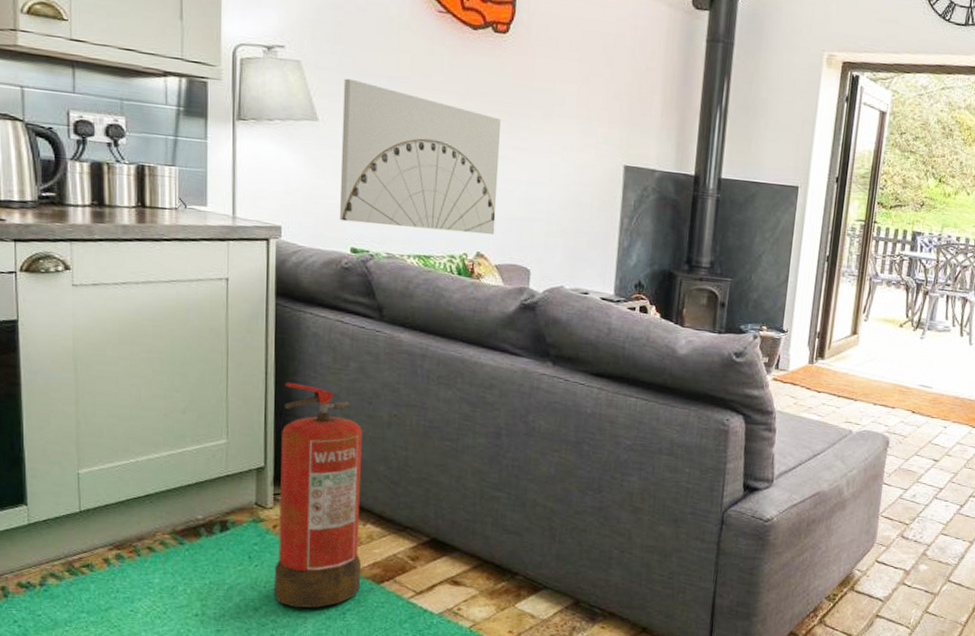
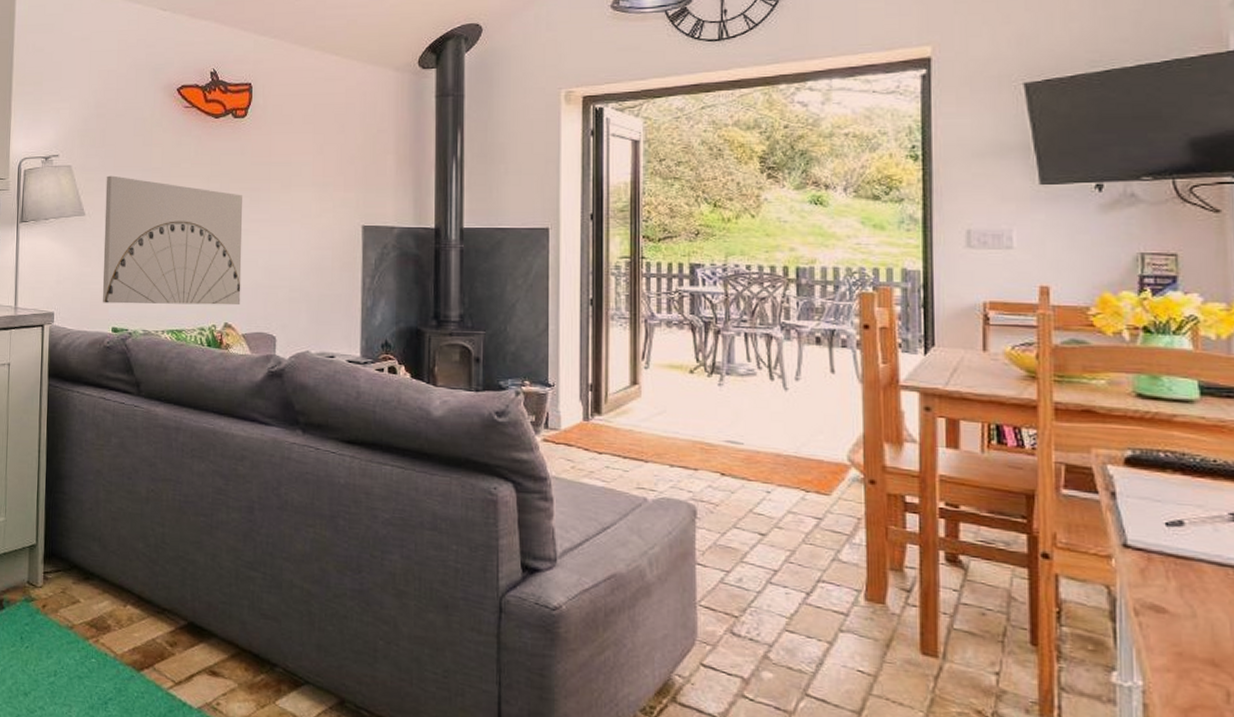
fire extinguisher: present [273,383,362,608] -> none [42,460,123,696]

